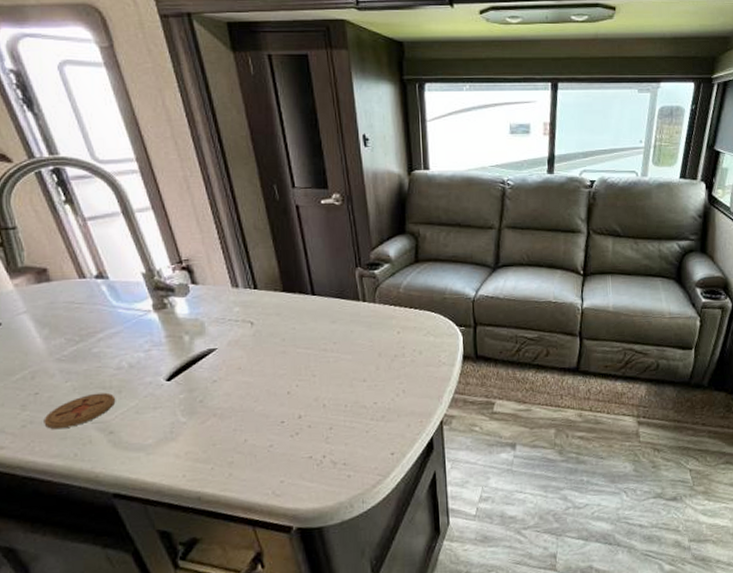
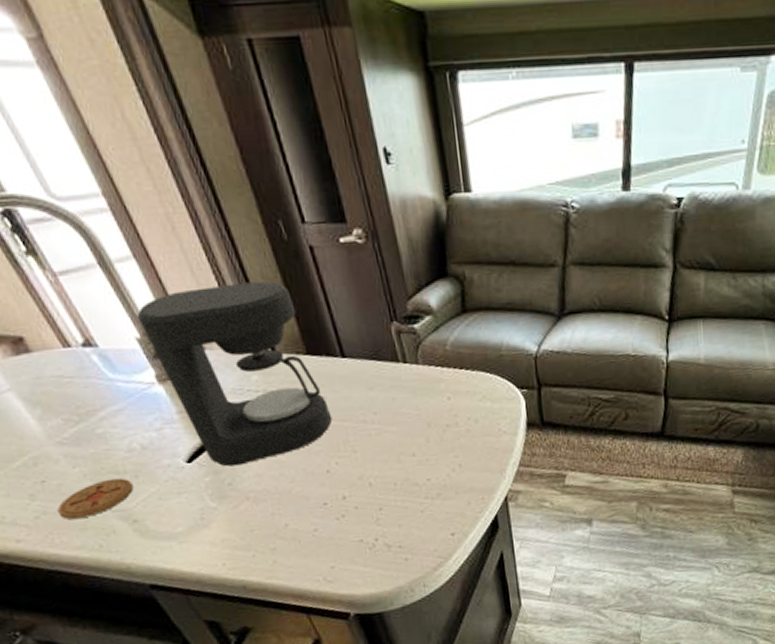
coffee maker: none [146,231,298,386] -> present [136,281,332,467]

